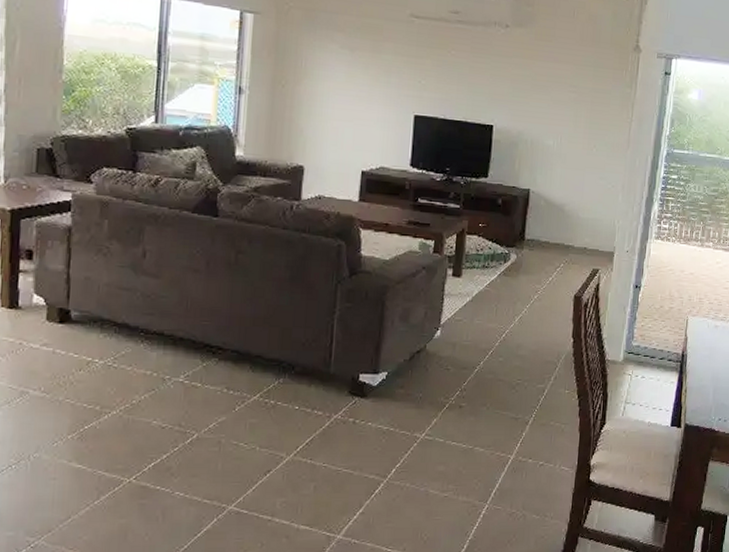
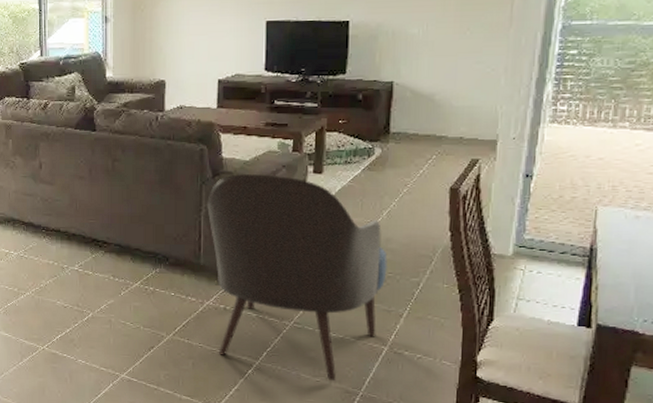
armchair: none [341,274,518,496] -> present [207,173,388,382]

